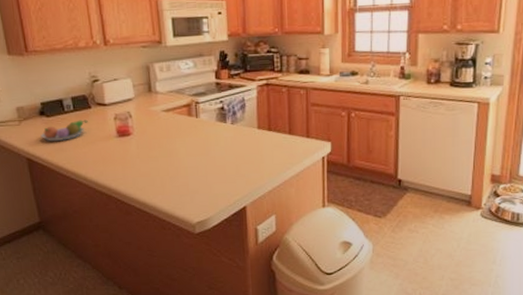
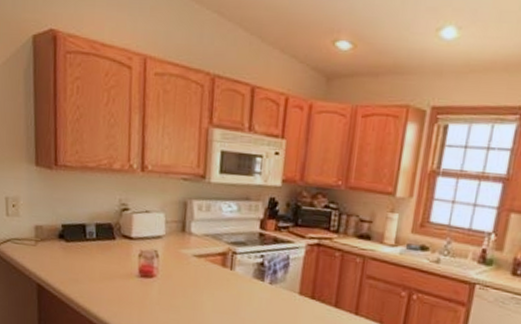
fruit bowl: present [40,119,88,141] -> none [56,250,110,271]

